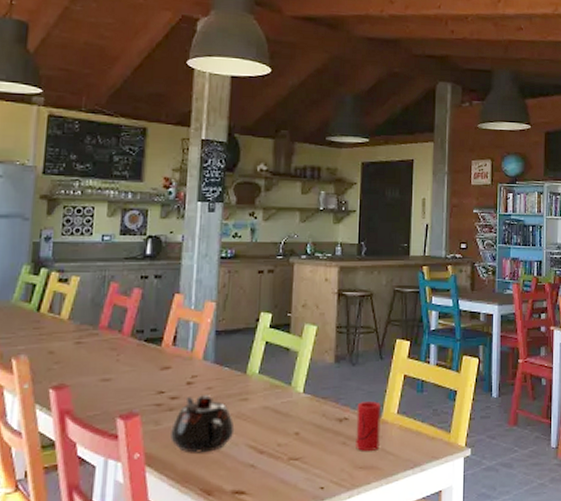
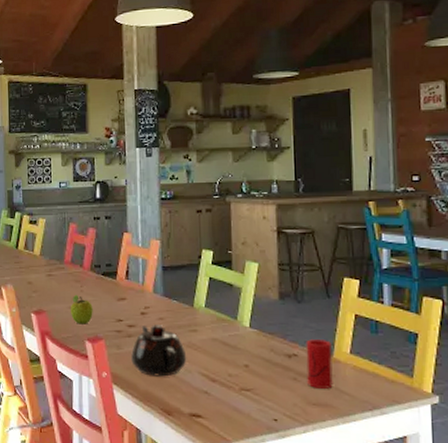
fruit: none [100,364,130,399] -> present [70,294,93,325]

